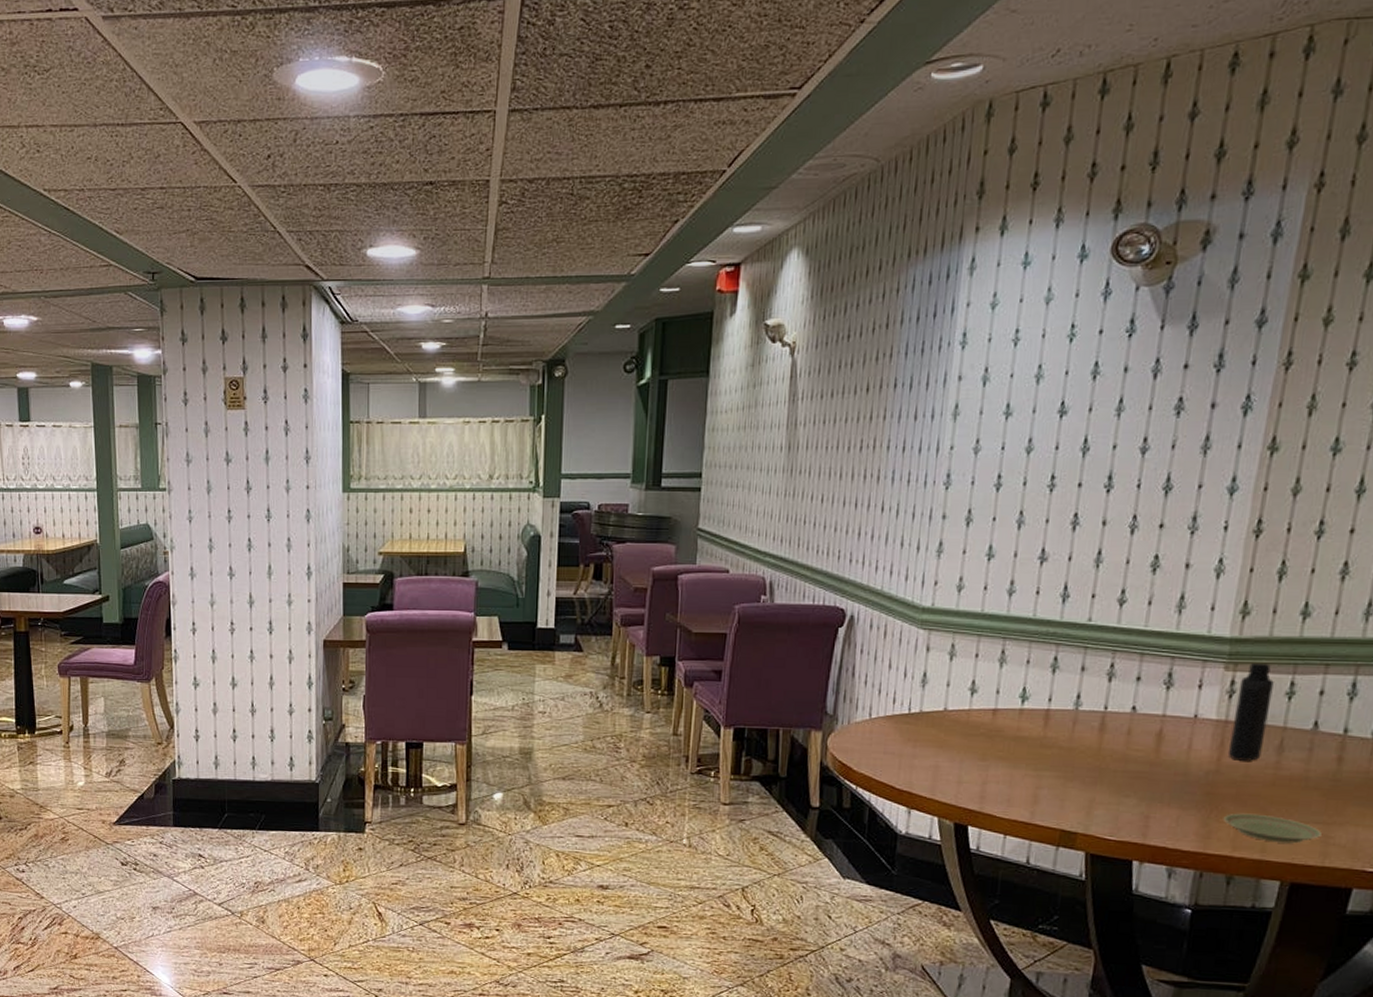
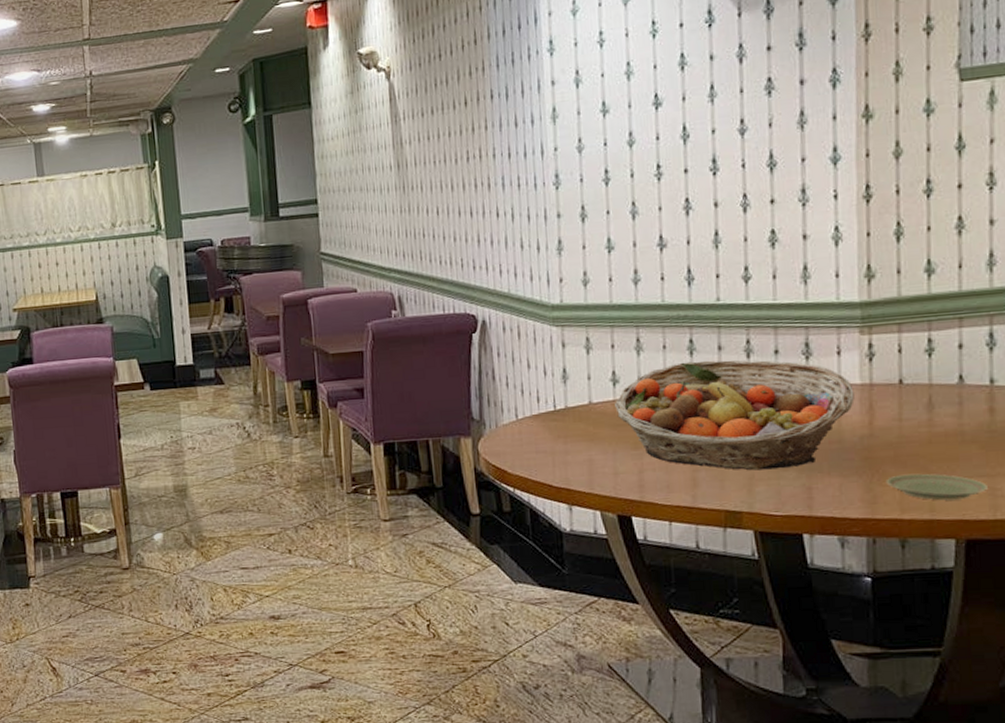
fruit basket: none [969,679,1209,795] -> present [615,360,854,471]
bottle: present [1227,662,1274,761] -> none [877,323,913,422]

